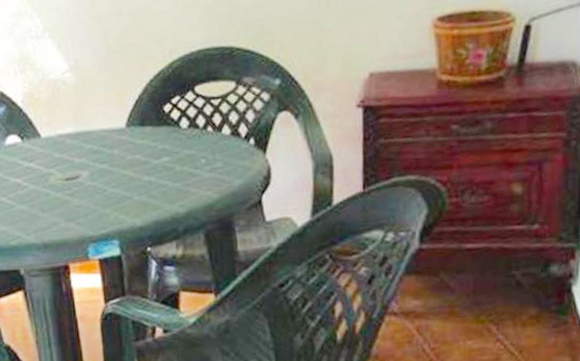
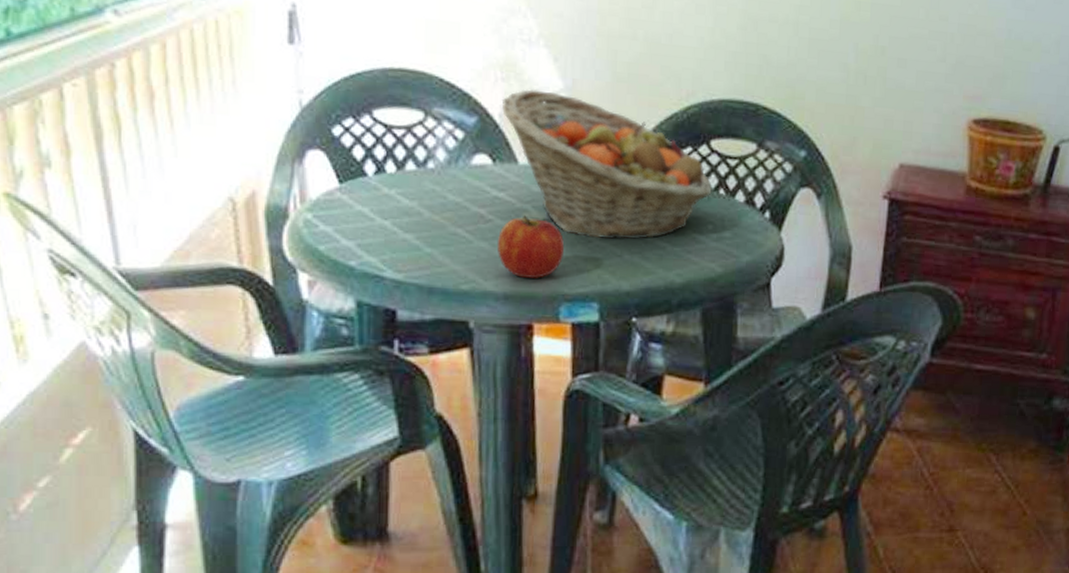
fruit basket: none [22,74,201,188] -> present [501,89,712,239]
apple: none [33,178,86,229] -> present [496,215,565,278]

